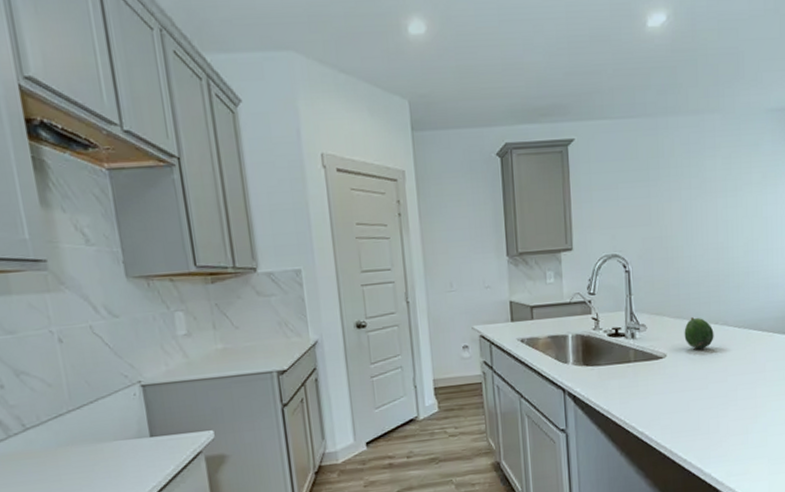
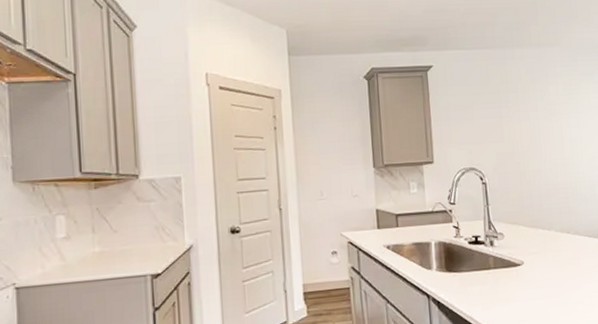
fruit: present [684,317,714,349] -> none [539,227,567,257]

